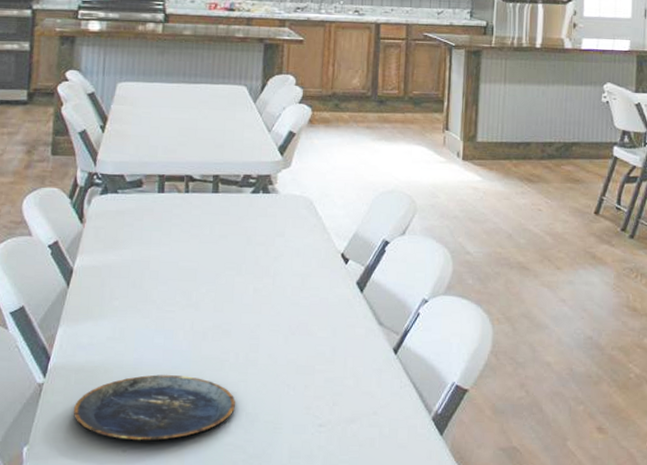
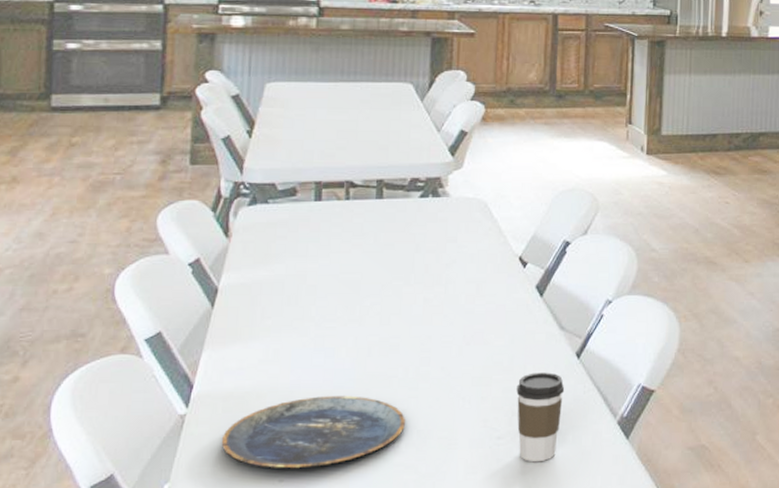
coffee cup: none [337,365,383,452] -> present [516,372,565,463]

